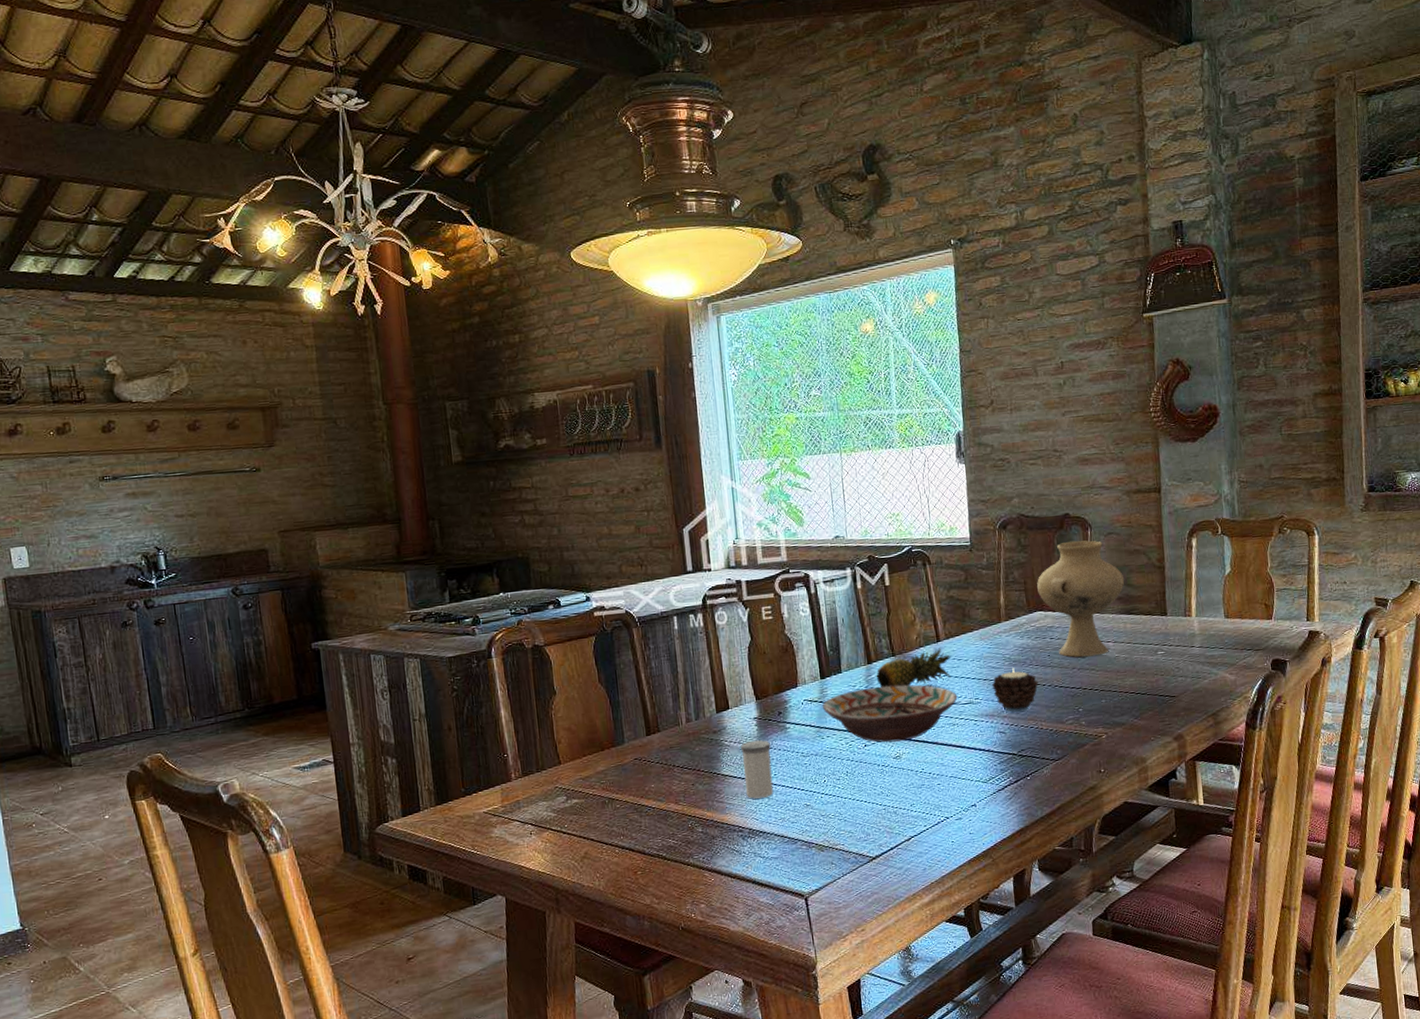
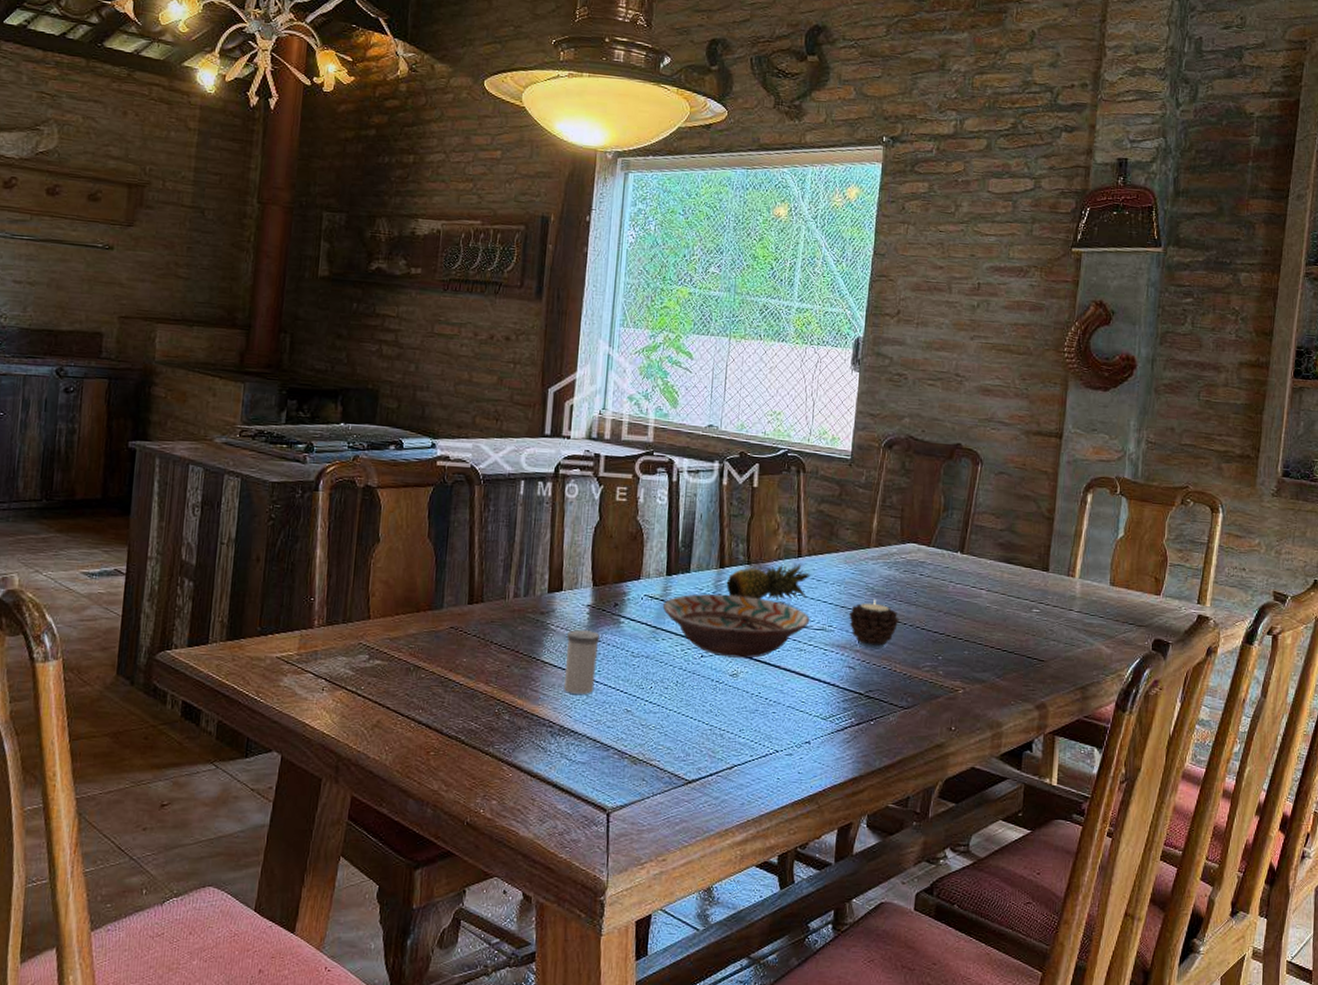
vase: present [1037,540,1124,658] -> none [914,473,1009,602]

